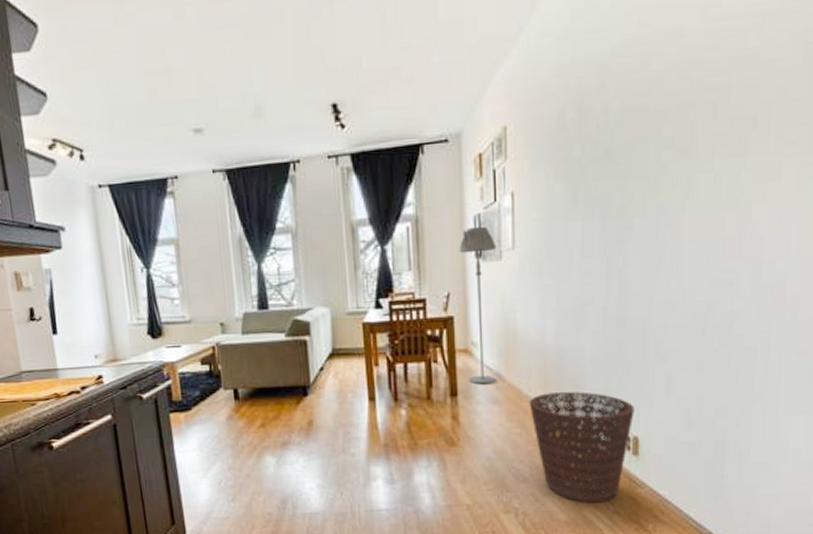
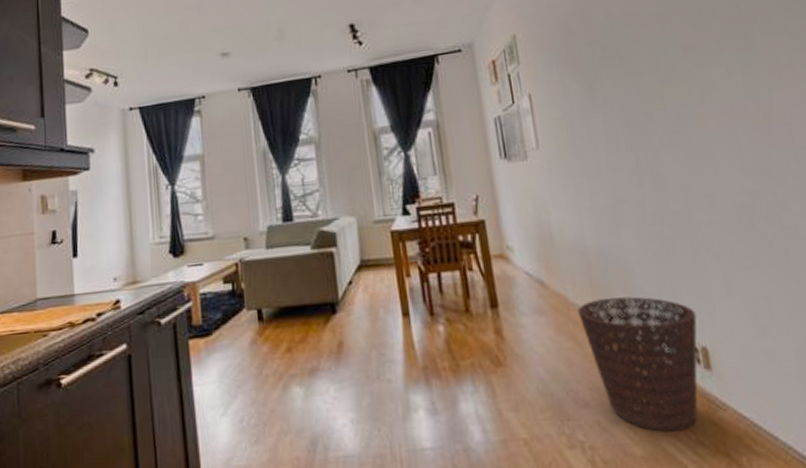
floor lamp: present [458,226,497,385] -> none [482,127,540,293]

